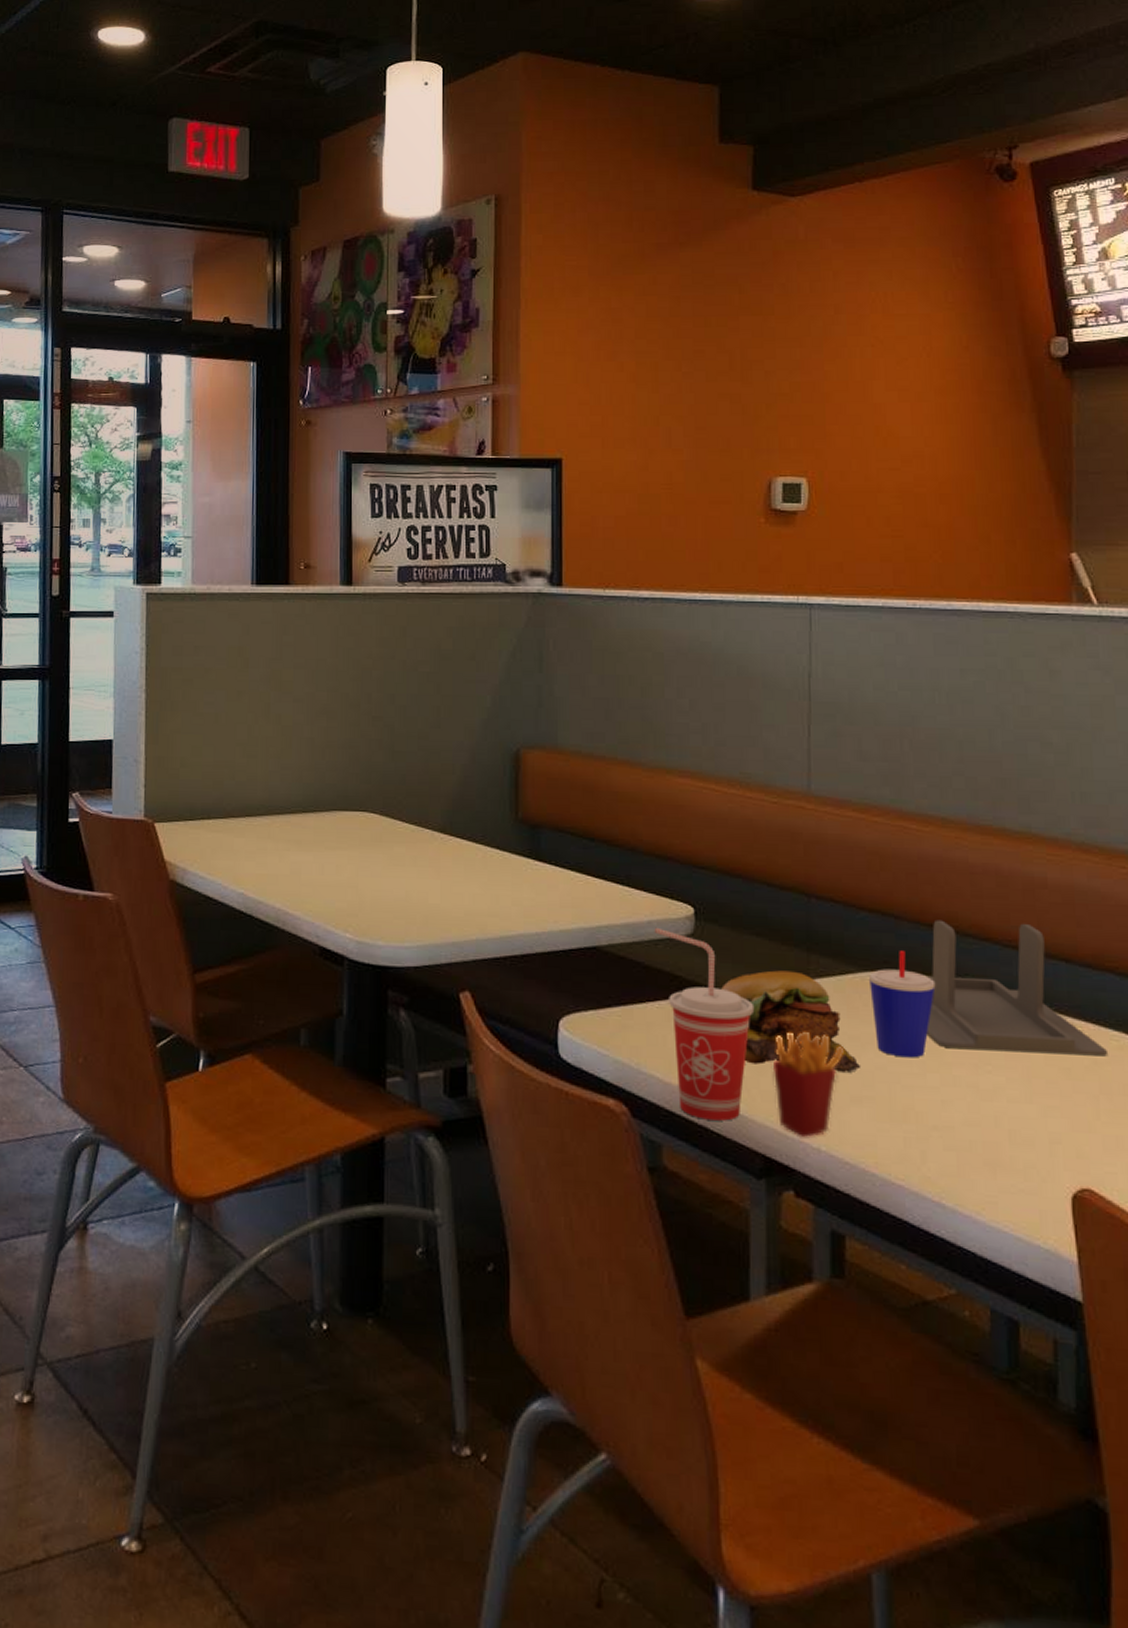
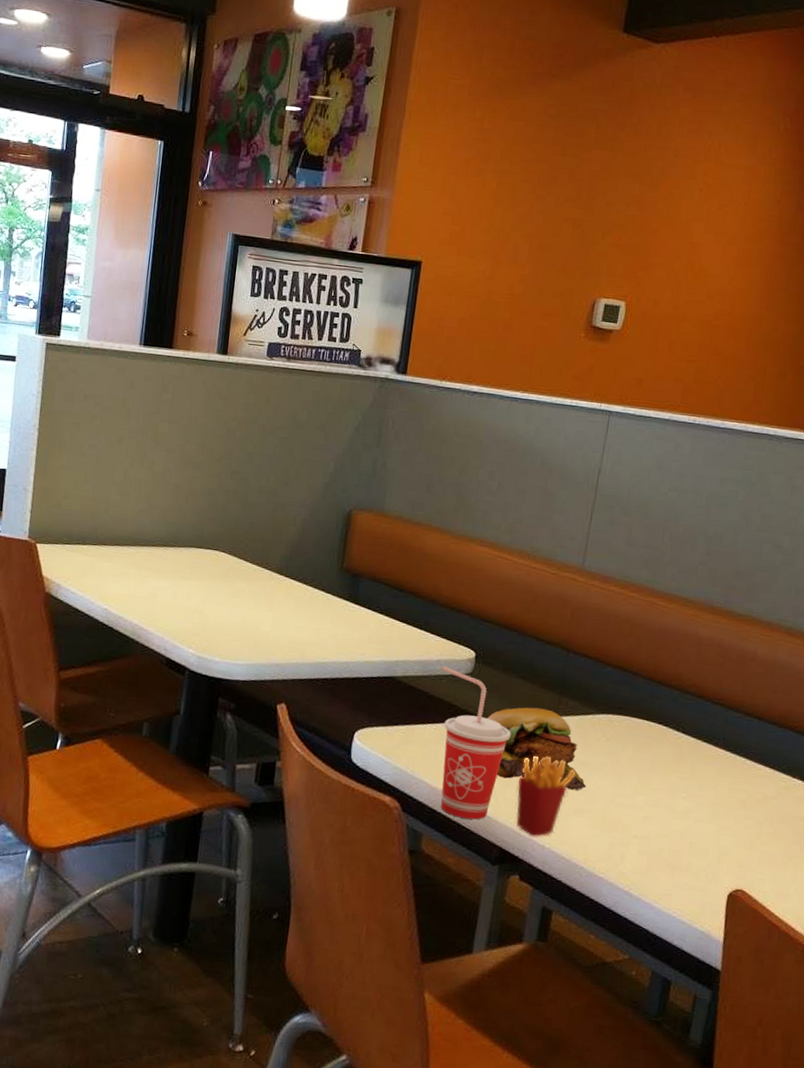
beverage cup: present [869,951,936,1058] -> none [601,700,656,783]
napkin holder: present [926,919,1107,1057] -> none [641,678,776,793]

